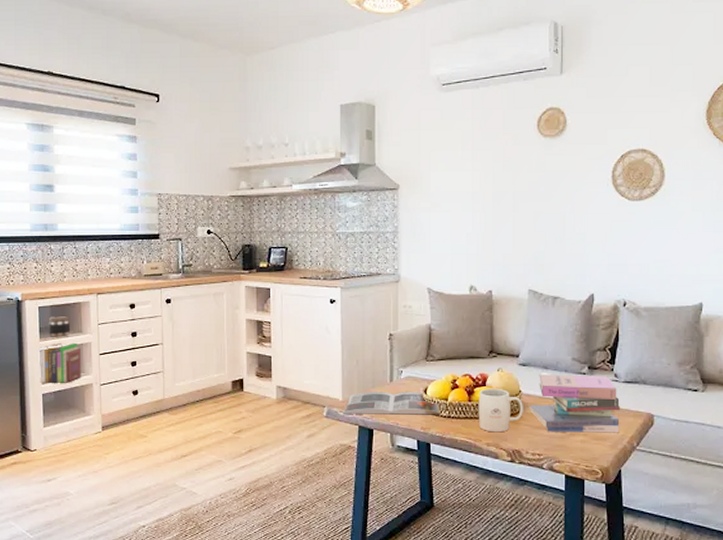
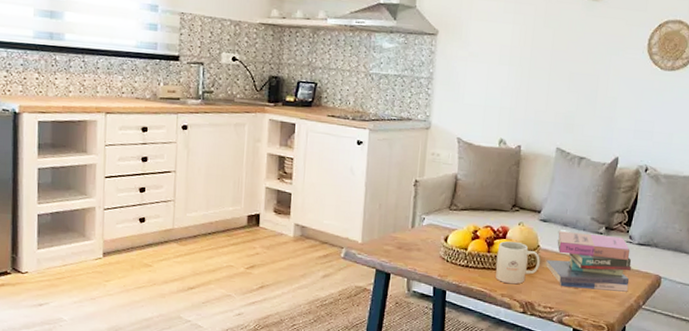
books: present [38,342,82,383] -> none [35,161,85,205]
jar: present [48,315,71,337] -> none [48,132,74,156]
magazine: present [343,391,441,415] -> none [361,236,460,264]

